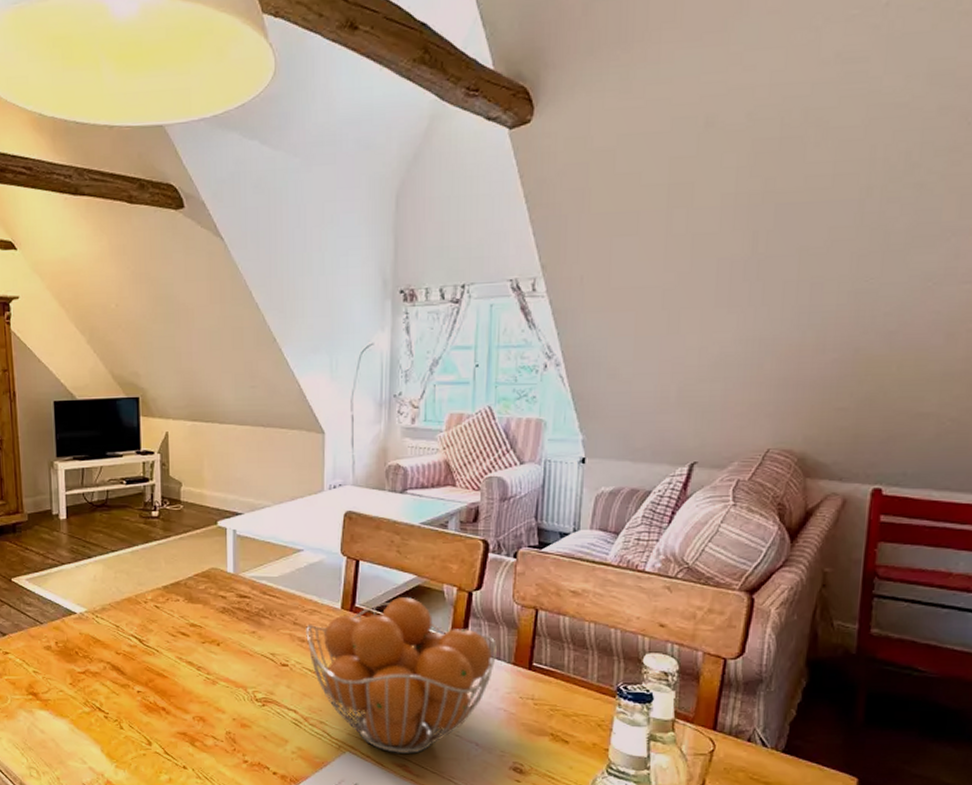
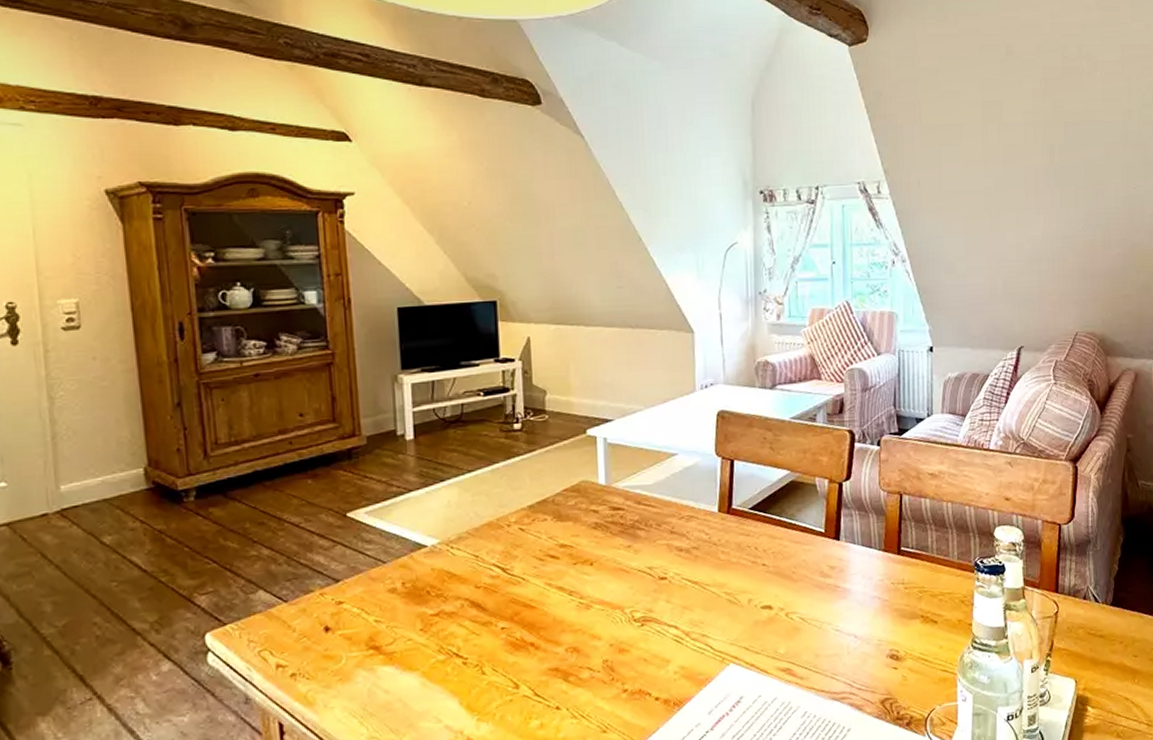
fruit basket: present [306,597,497,755] -> none [683,493,868,658]

